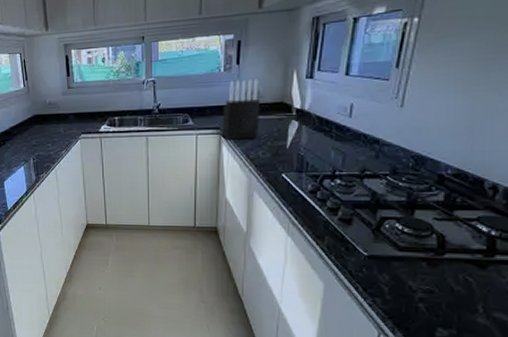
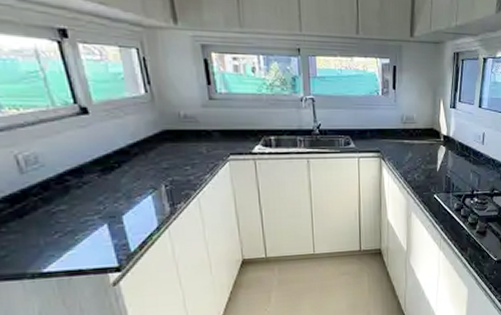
knife block: present [222,79,260,140] -> none [382,105,415,163]

